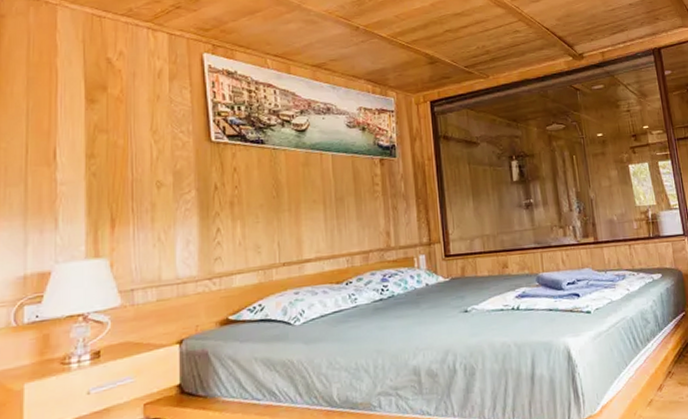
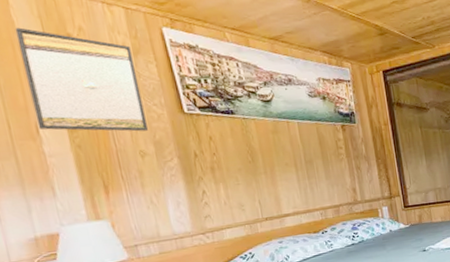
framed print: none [56,51,171,160] -> present [15,27,149,132]

